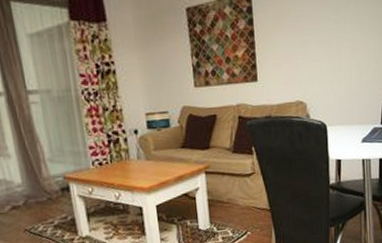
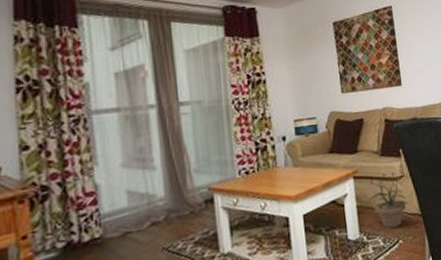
potted plant: none [219,168,259,221] -> present [368,172,409,229]

